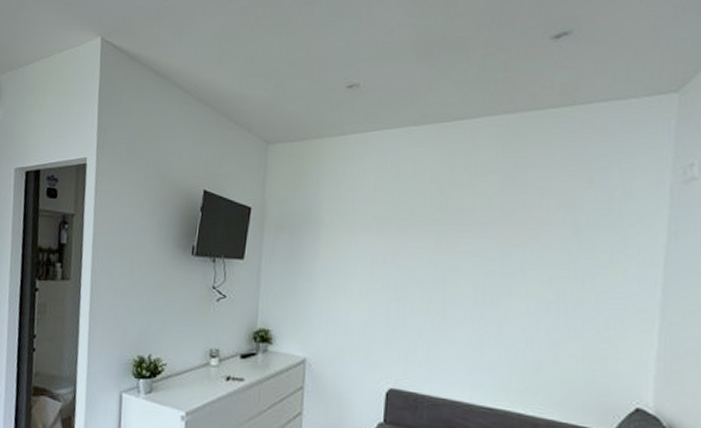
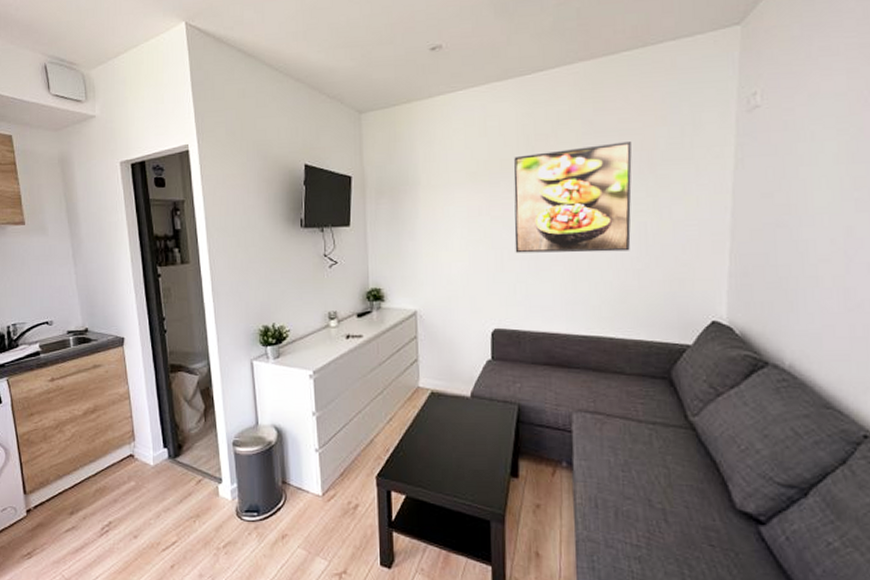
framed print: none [419,201,555,319] -> present [514,142,632,253]

